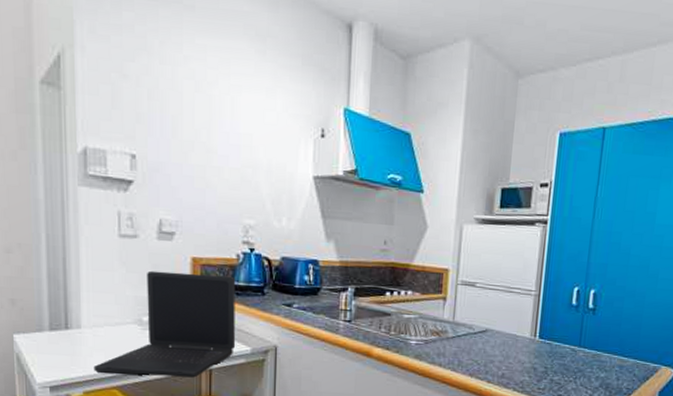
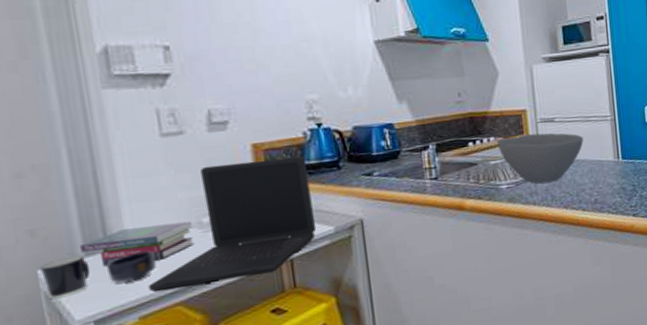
mug: none [16,328,52,362] -> present [40,255,91,299]
books: none [46,313,135,346] -> present [79,221,194,267]
mug: none [65,335,102,360] -> present [107,251,156,283]
bowl: none [413,293,502,348] -> present [496,133,583,184]

